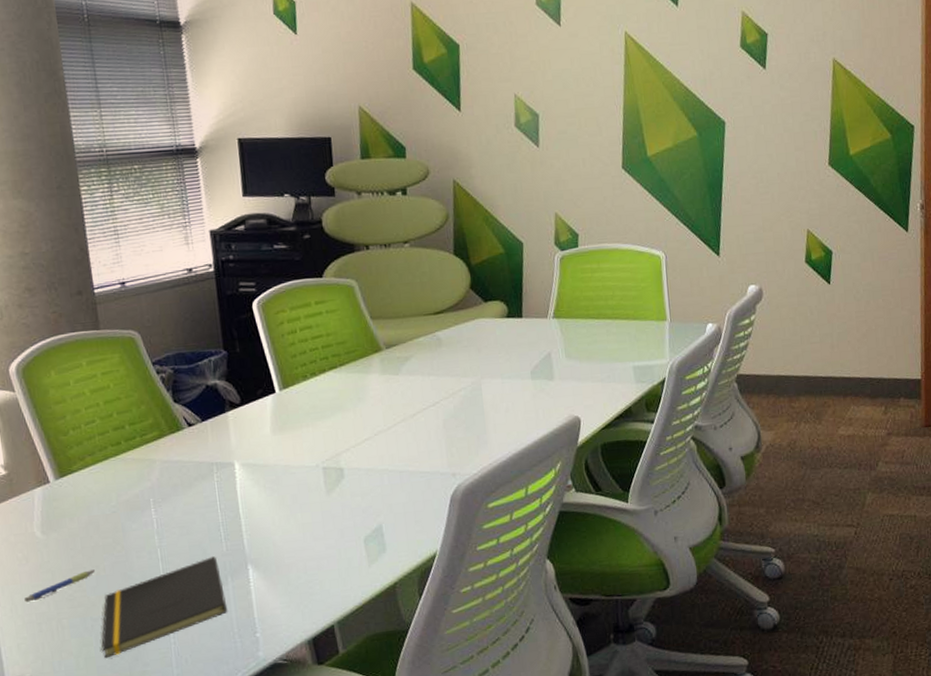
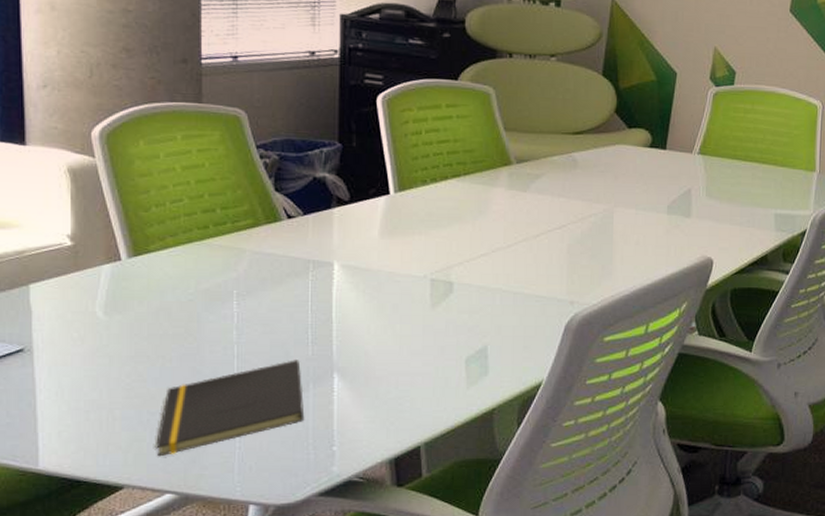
pen: present [24,570,95,603] -> none [74,360,159,387]

